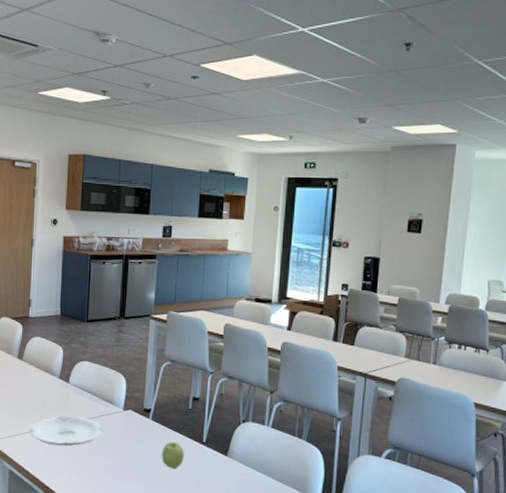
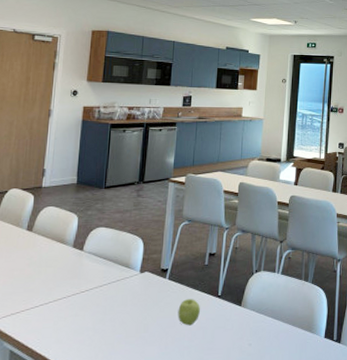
plate: present [29,416,103,446] -> none [36,284,118,318]

